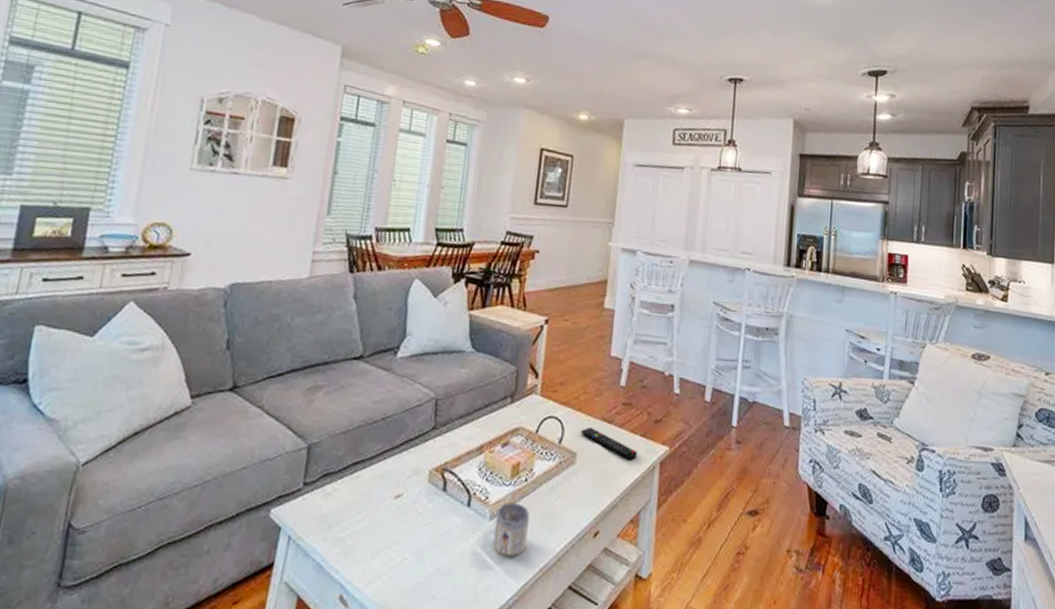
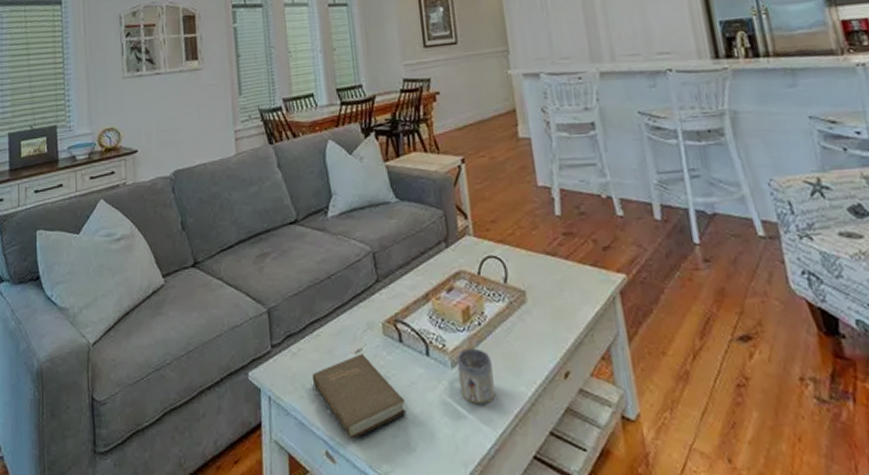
book: none [341,499,436,585] -> present [311,354,406,440]
remote control: present [580,427,637,459] -> none [524,263,592,292]

